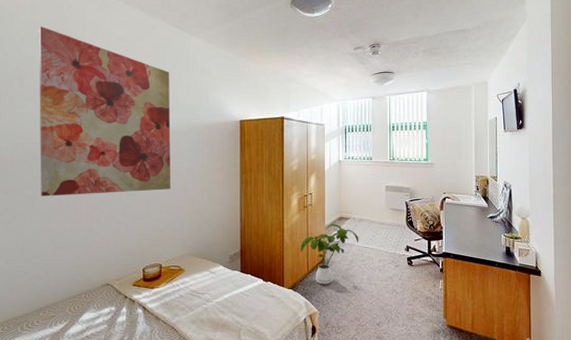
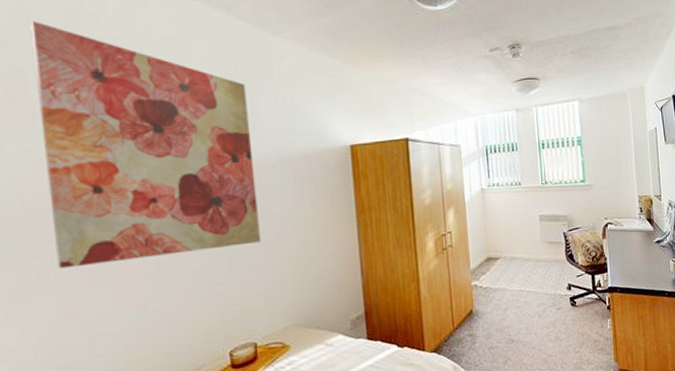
house plant: present [300,224,359,285] -> none [441,266,513,342]

